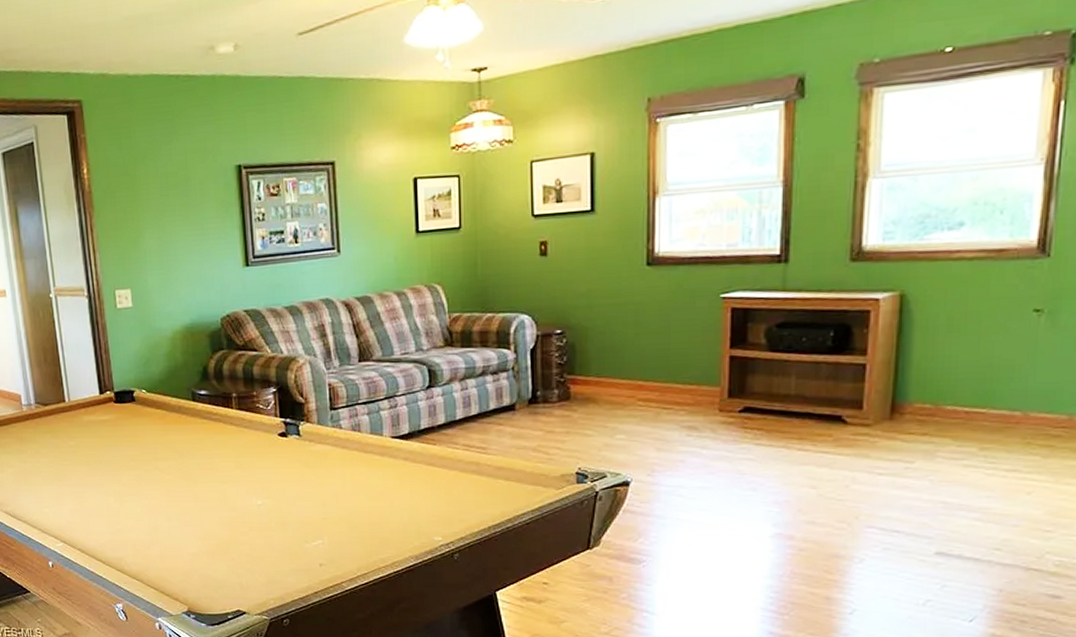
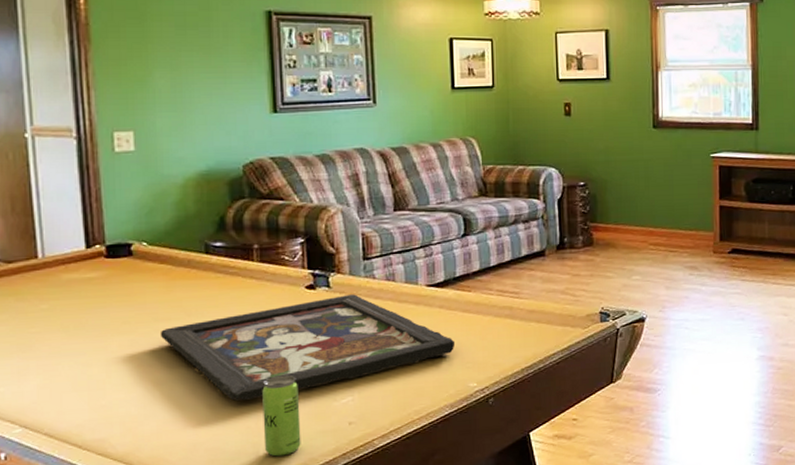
board game: none [159,443,420,535] -> present [160,294,456,401]
beverage can: none [243,515,278,588] -> present [262,375,301,457]

